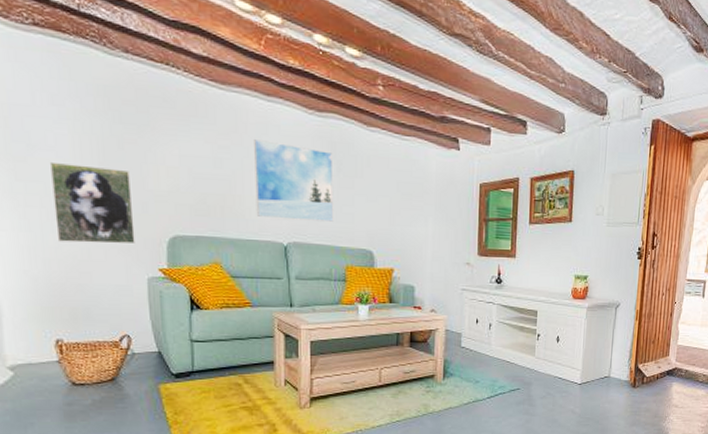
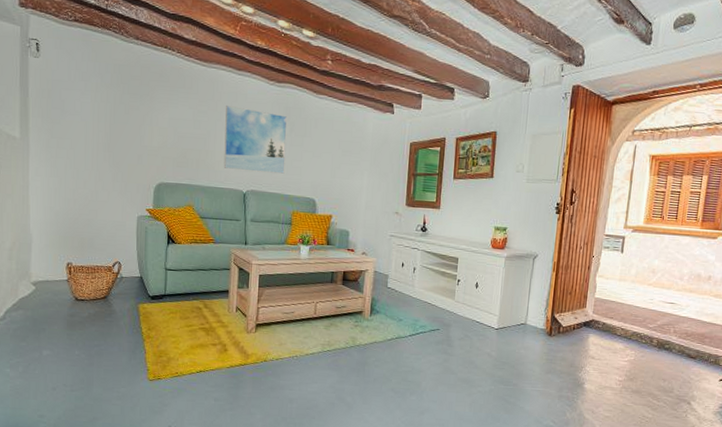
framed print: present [49,161,135,244] -> none [75,123,132,188]

